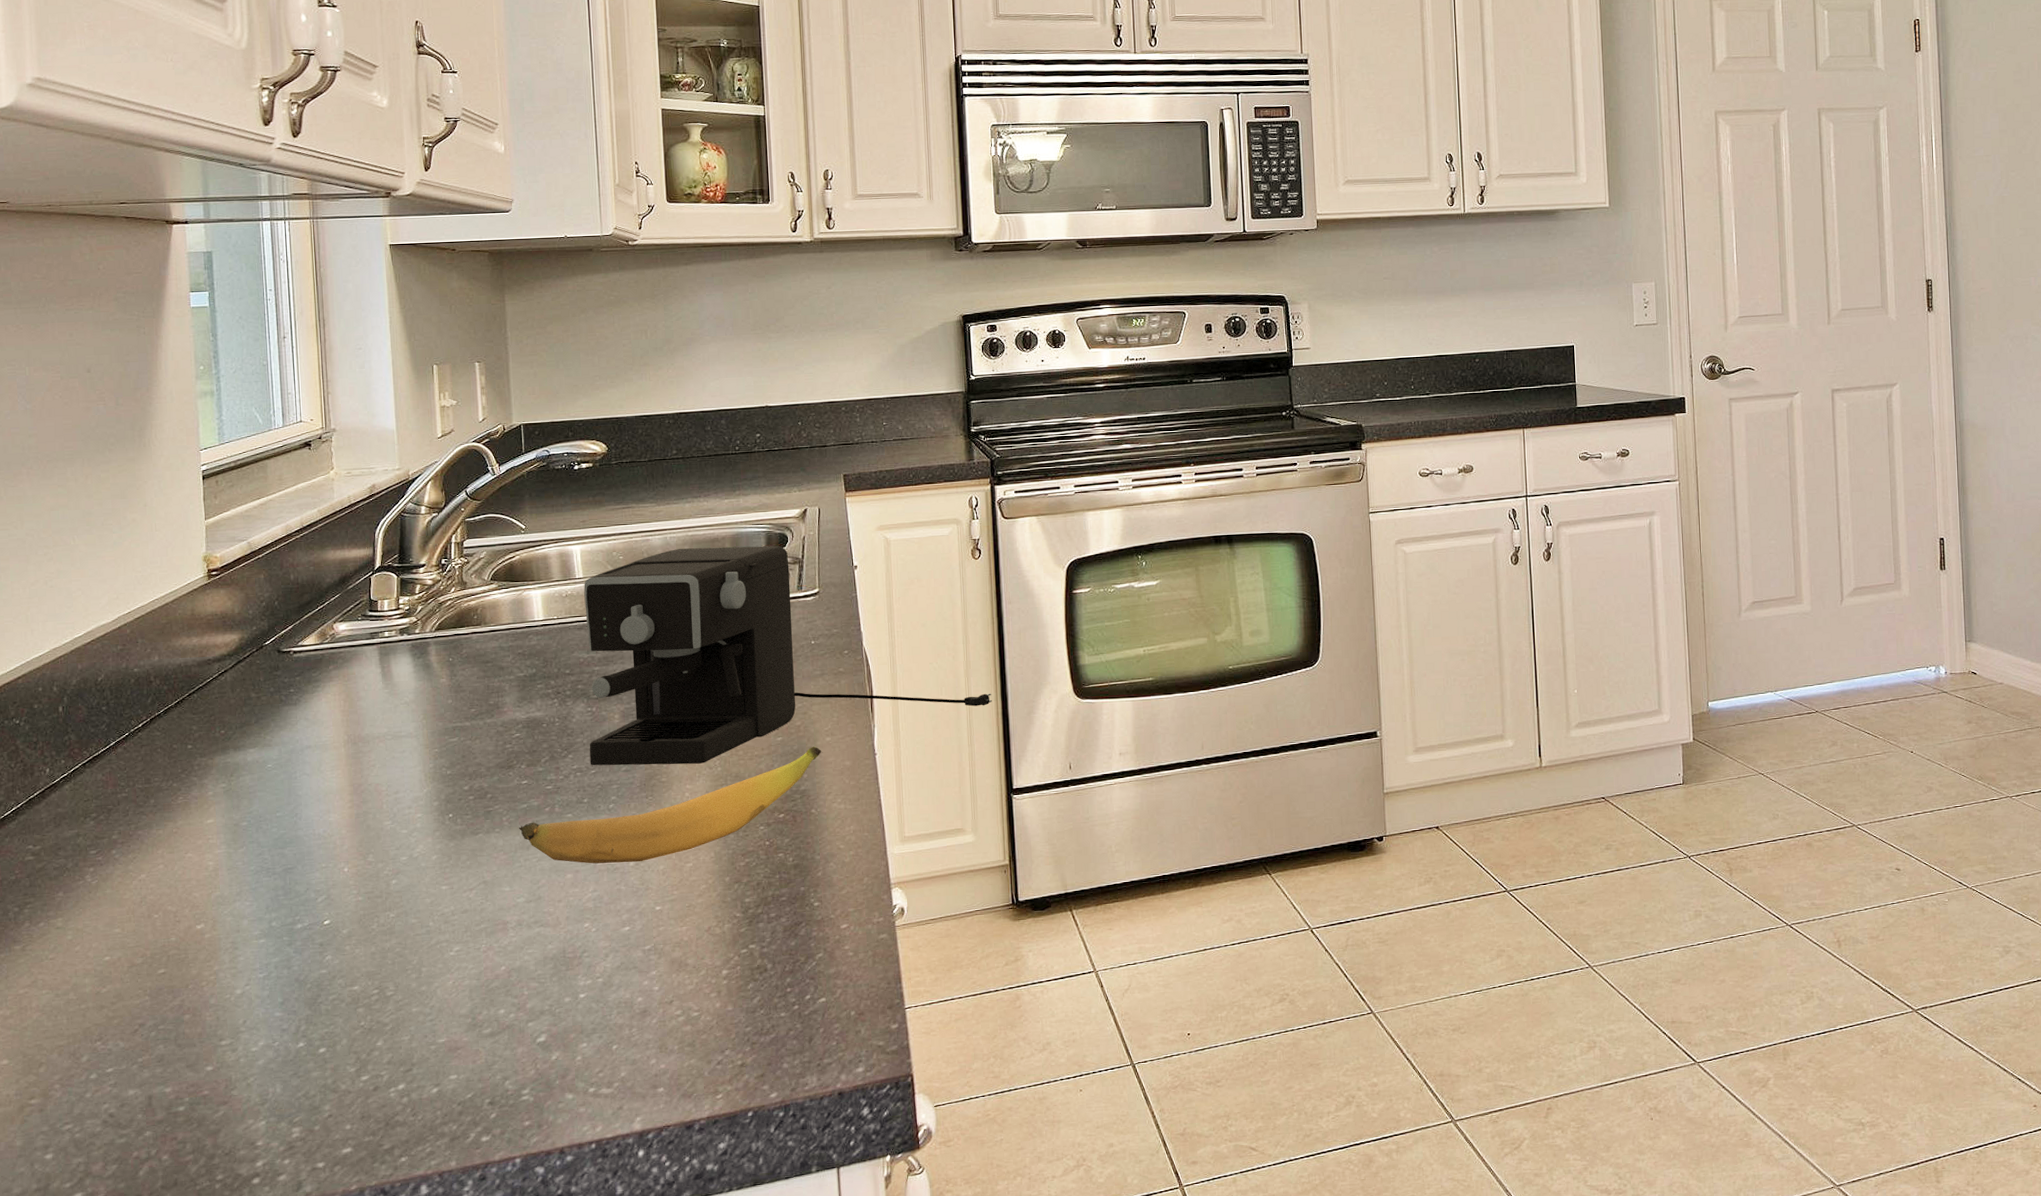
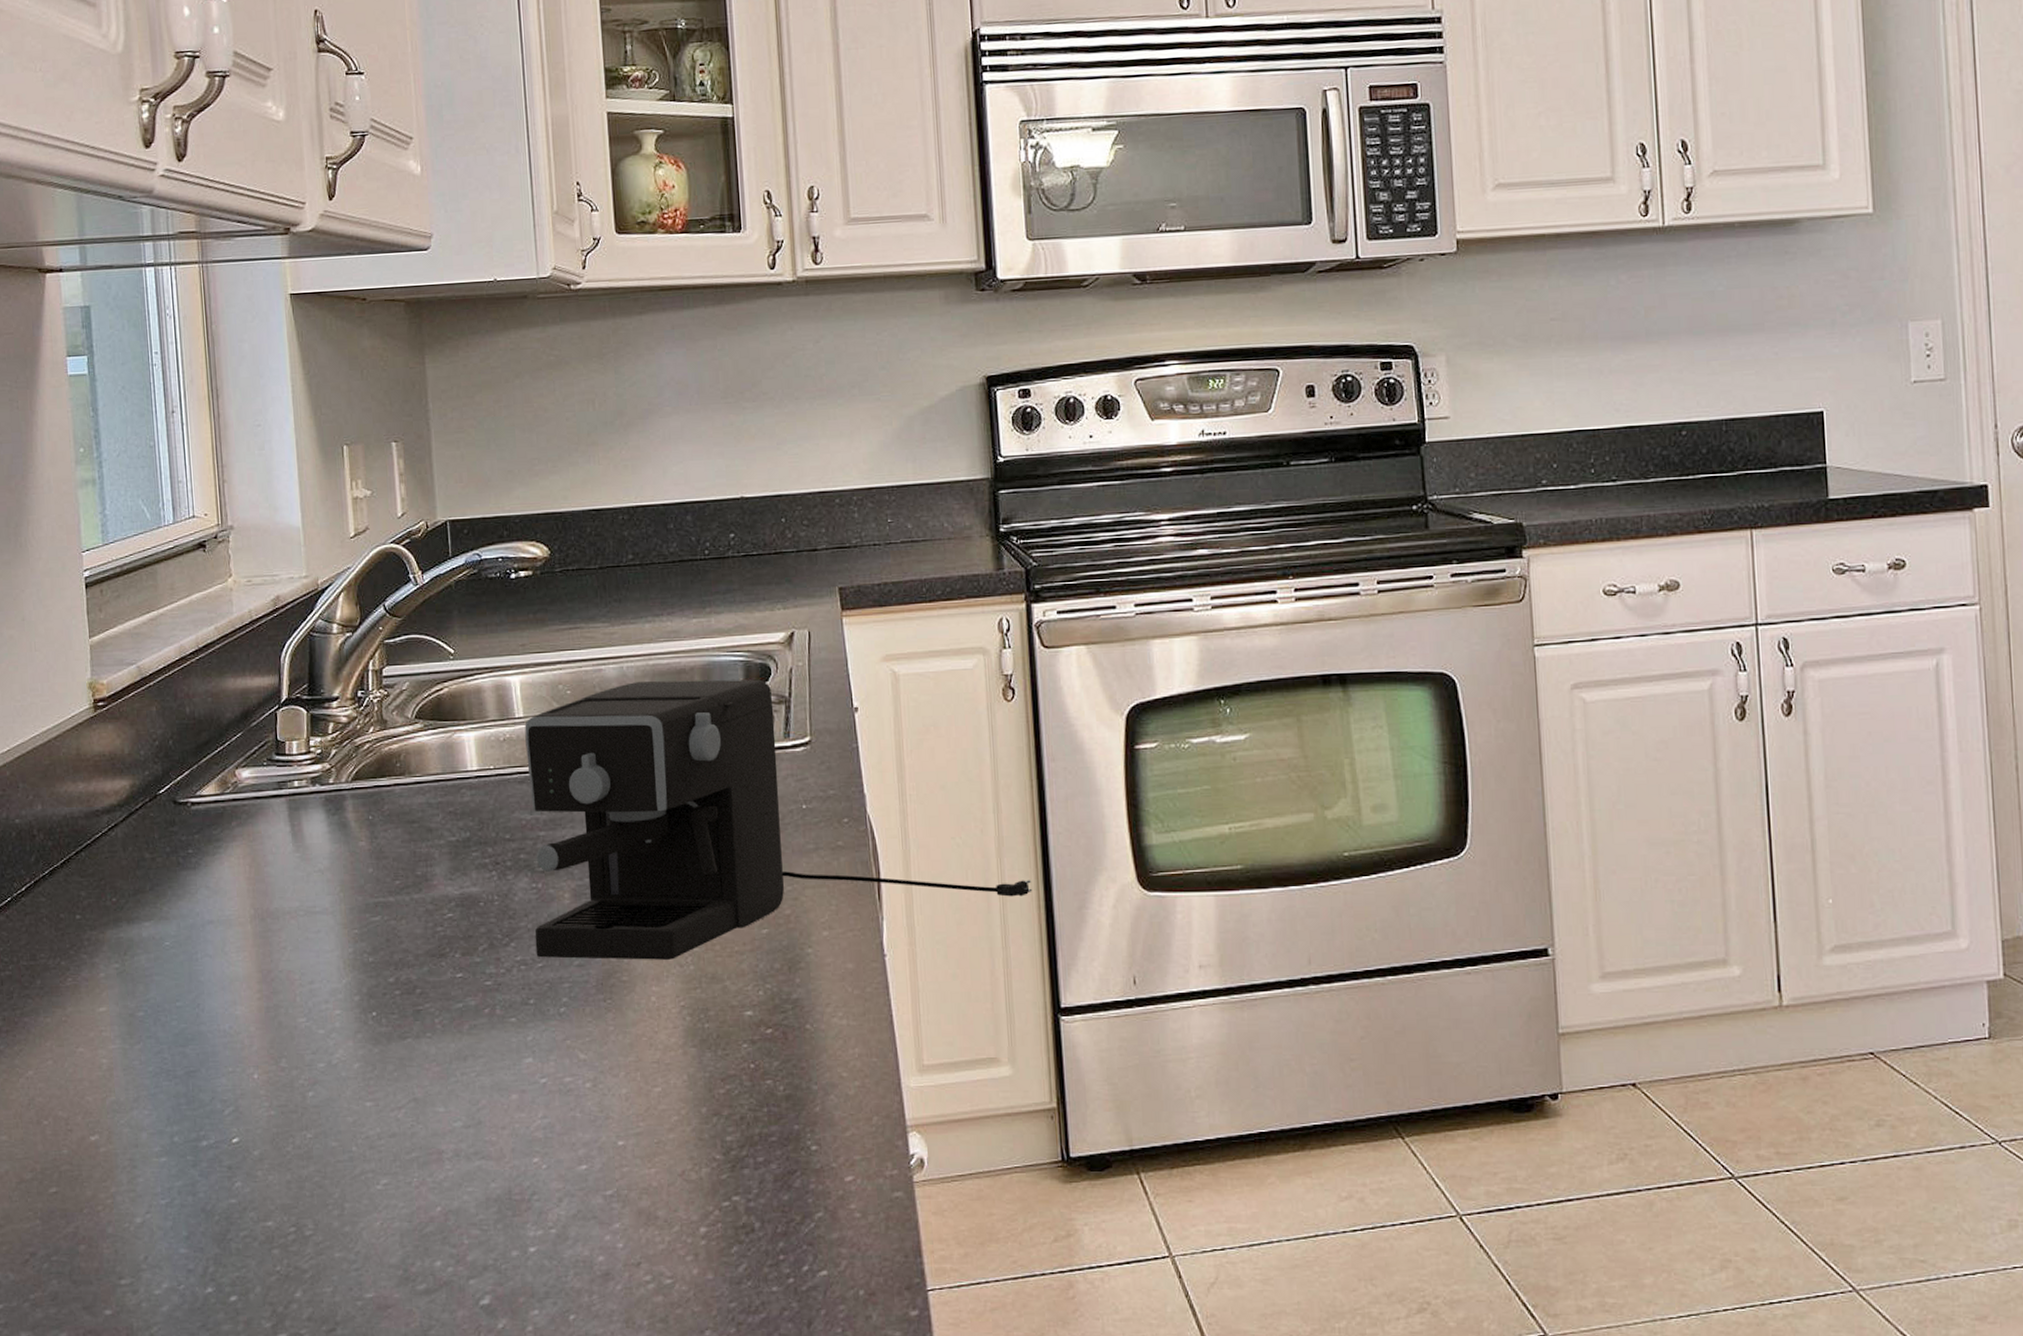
banana: present [518,746,822,864] -> none [453,942,818,1083]

